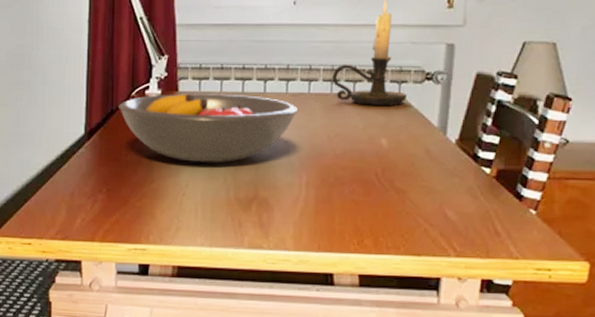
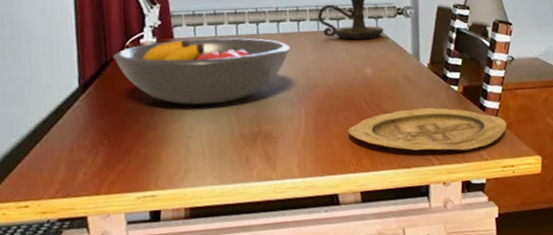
plate: none [352,189,548,245] -> present [348,107,507,151]

